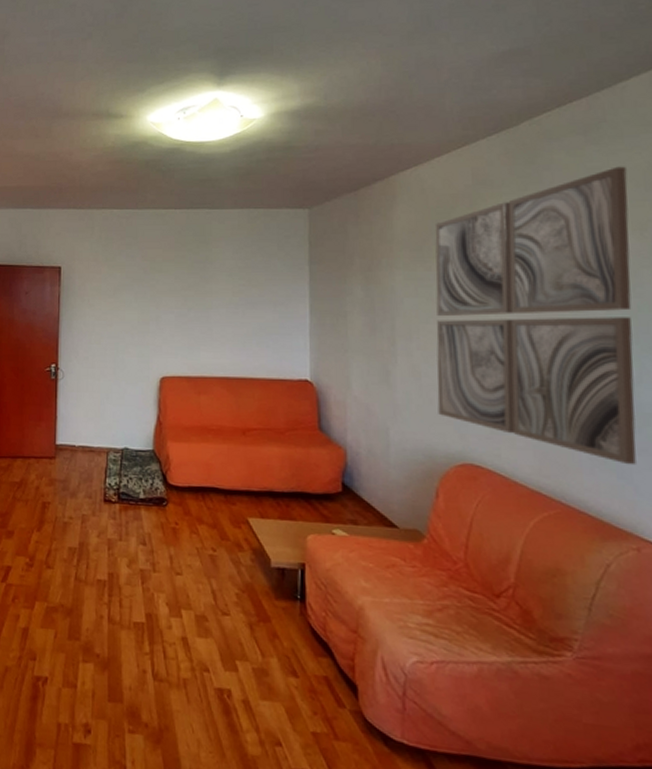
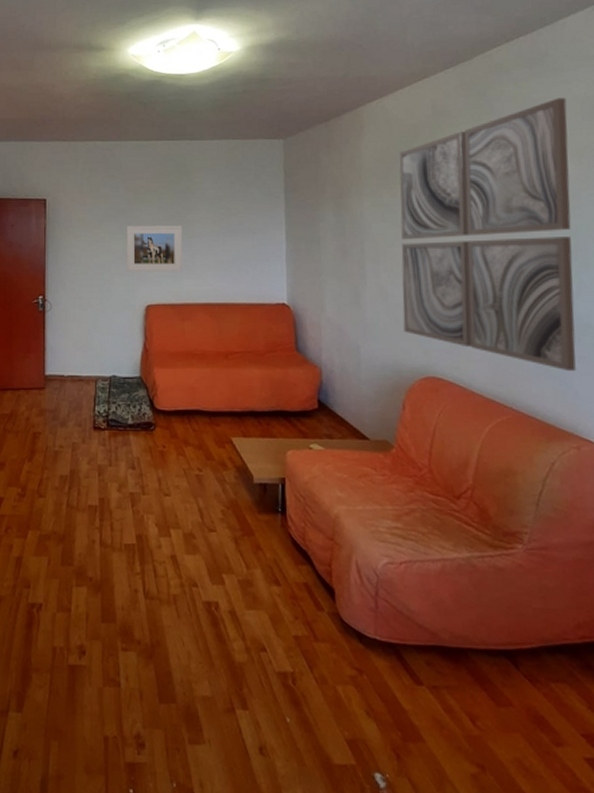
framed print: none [141,296,200,344] -> present [126,225,183,272]

